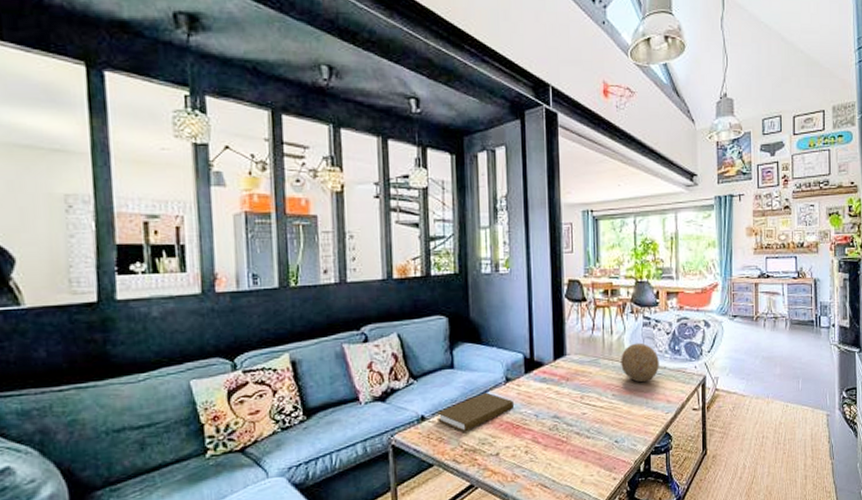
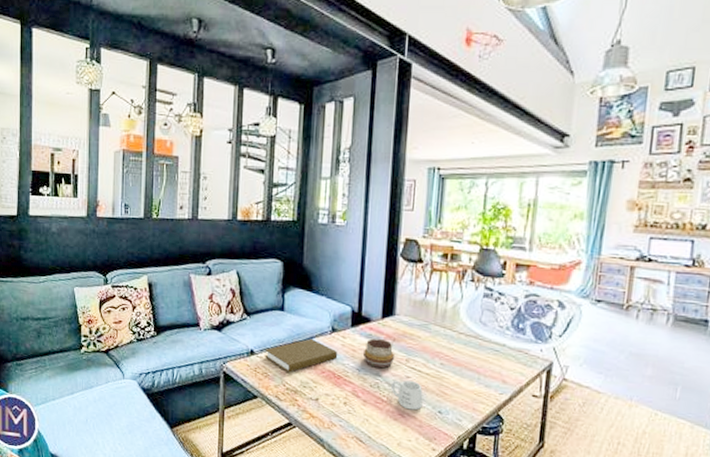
decorative bowl: none [538,381,570,411] -> present [362,338,395,369]
mug: none [570,417,600,446] -> present [391,380,423,411]
decorative ball: present [621,342,659,383] -> none [453,313,498,357]

